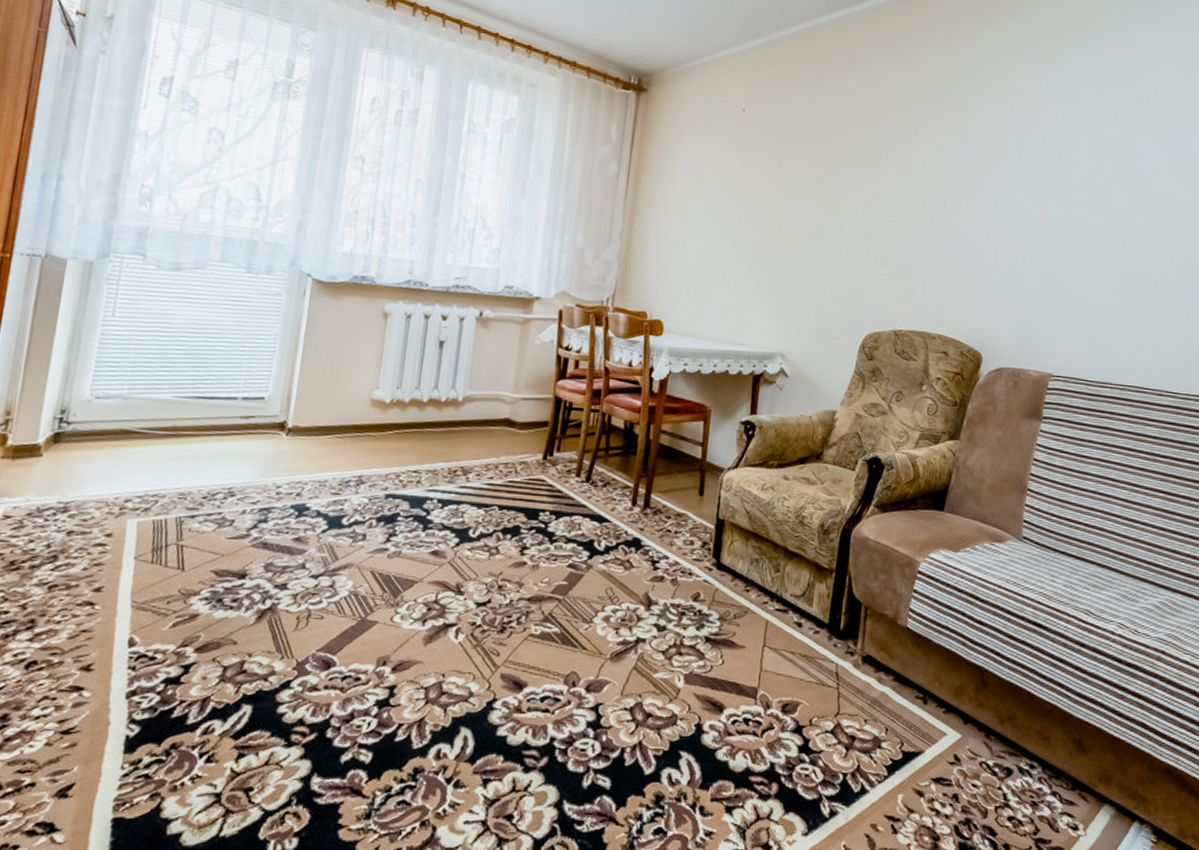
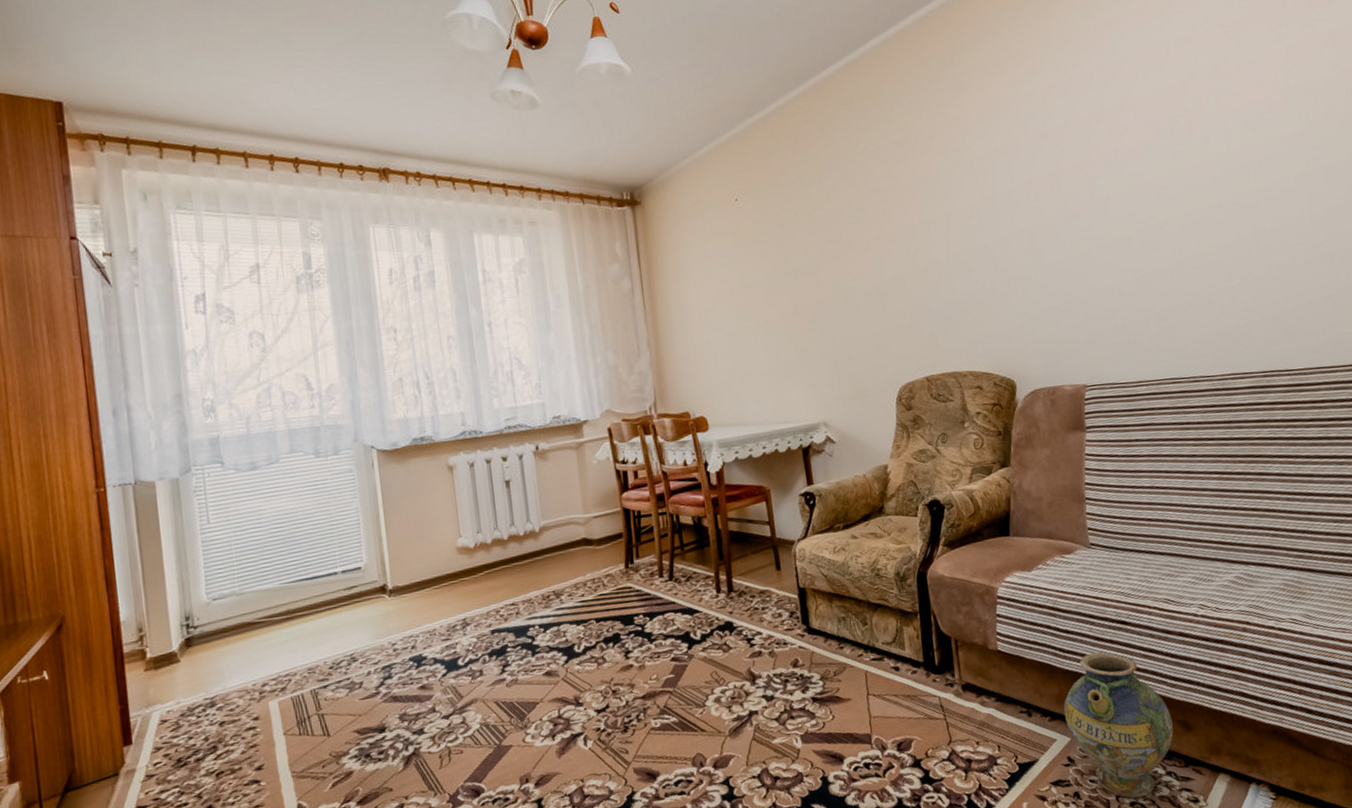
ceramic jug: none [960,650,1068,814] -> present [1063,650,1174,799]

